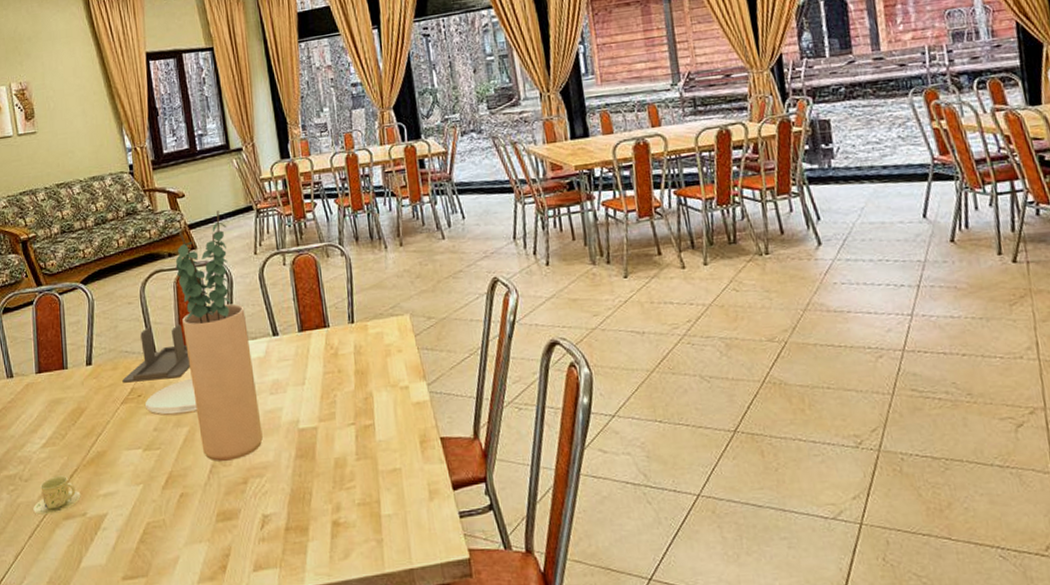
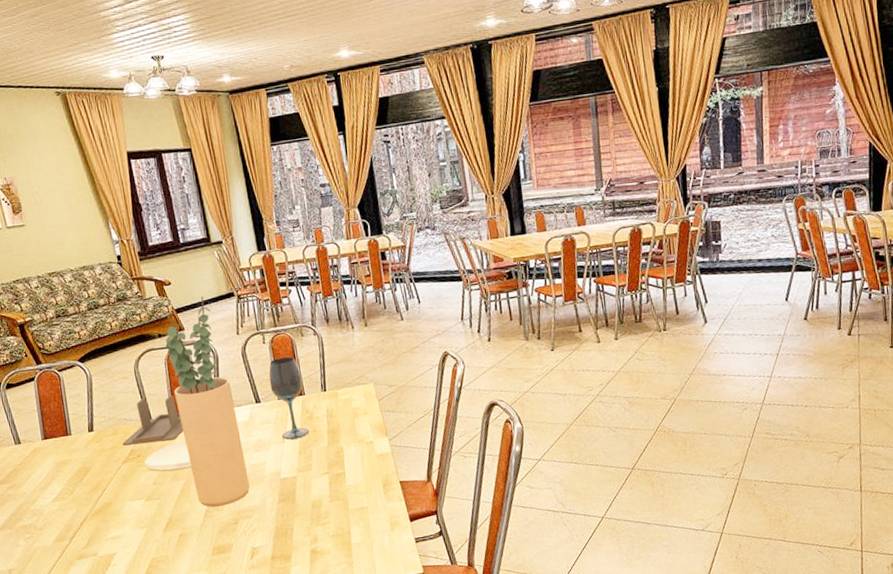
cup and saucer: present [33,475,81,516] -> none [48,523,92,557]
wineglass: none [288,281,333,381] -> present [269,357,309,440]

